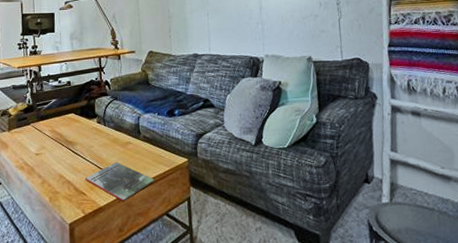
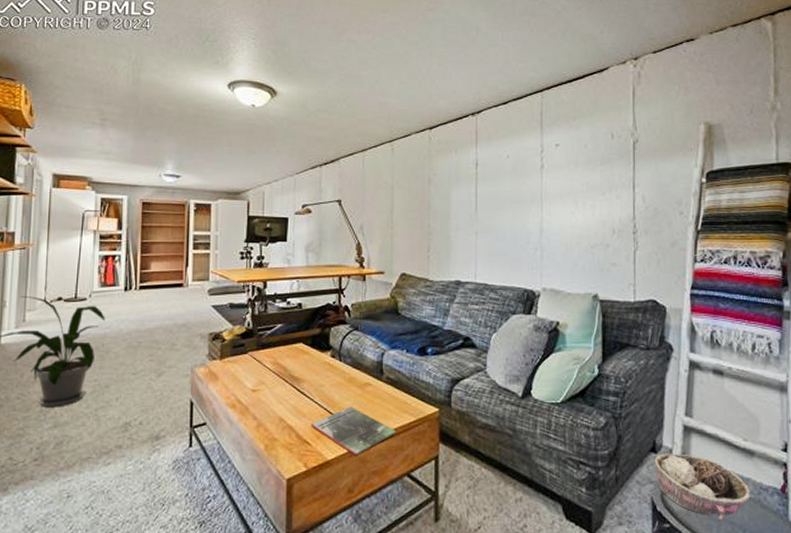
decorative basket: none [368,182,451,236] -> present [654,453,751,522]

